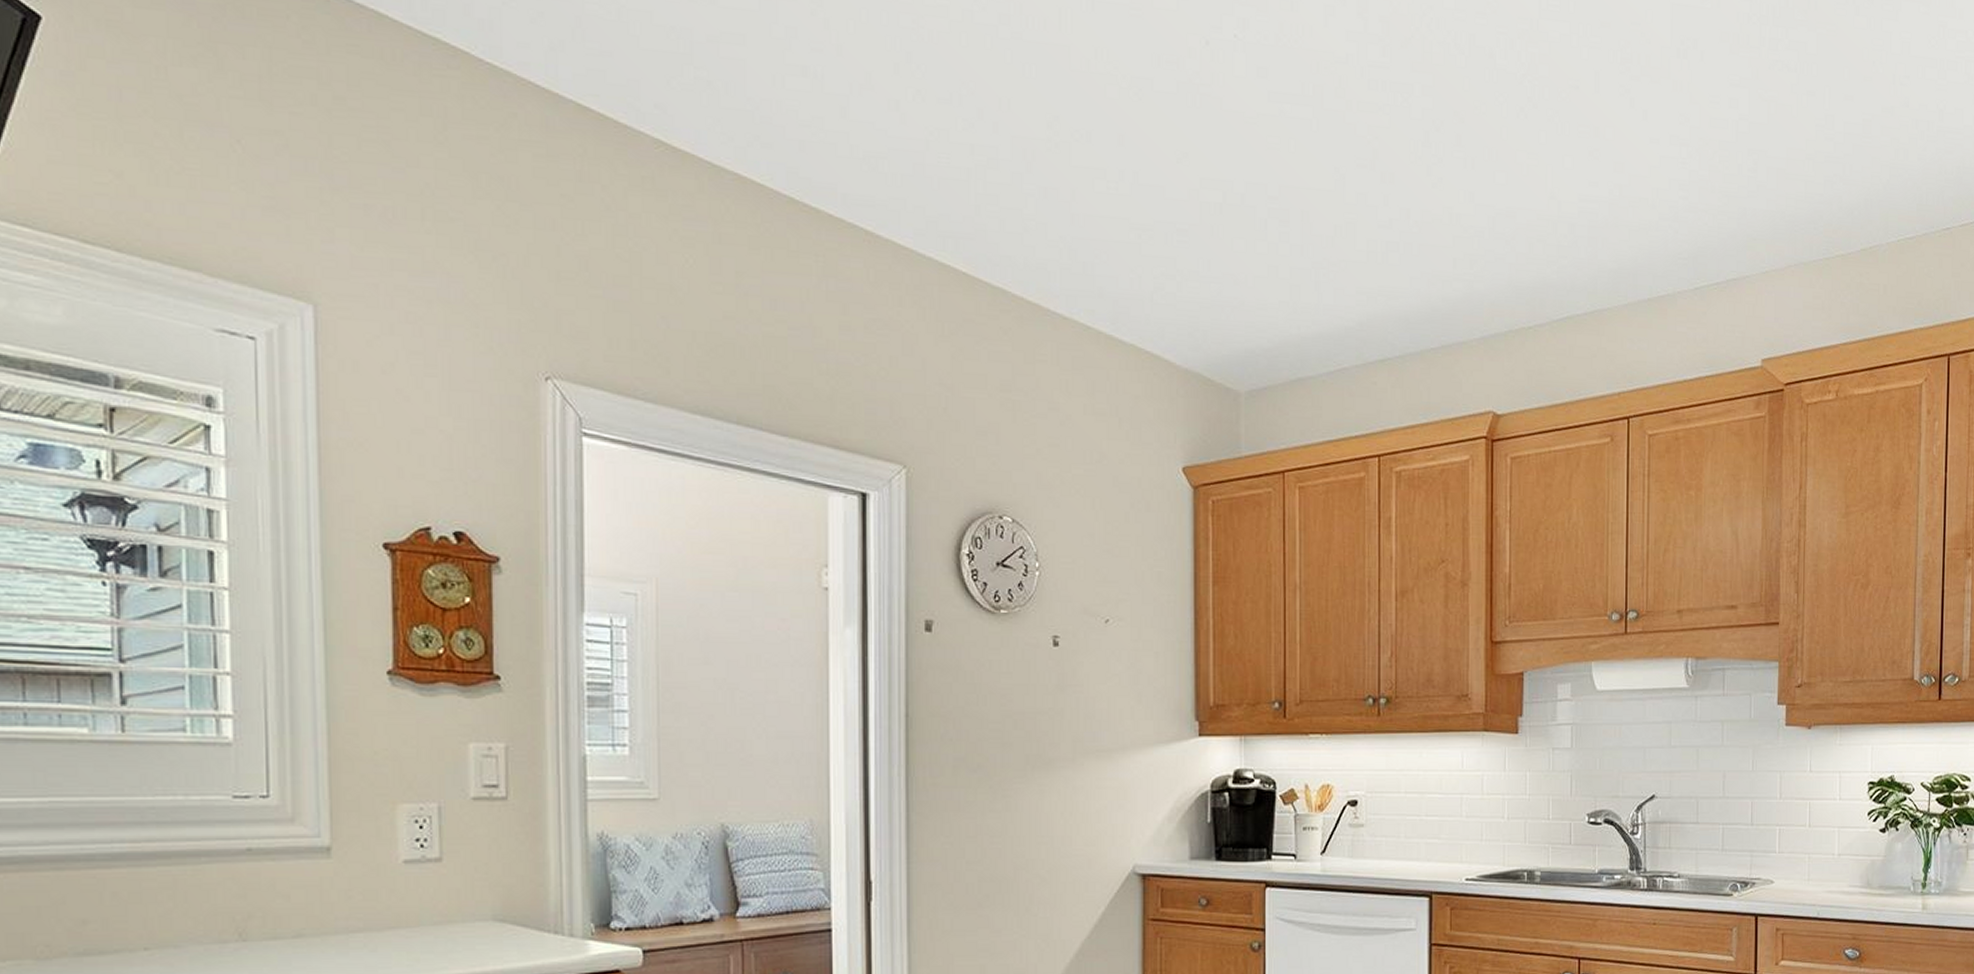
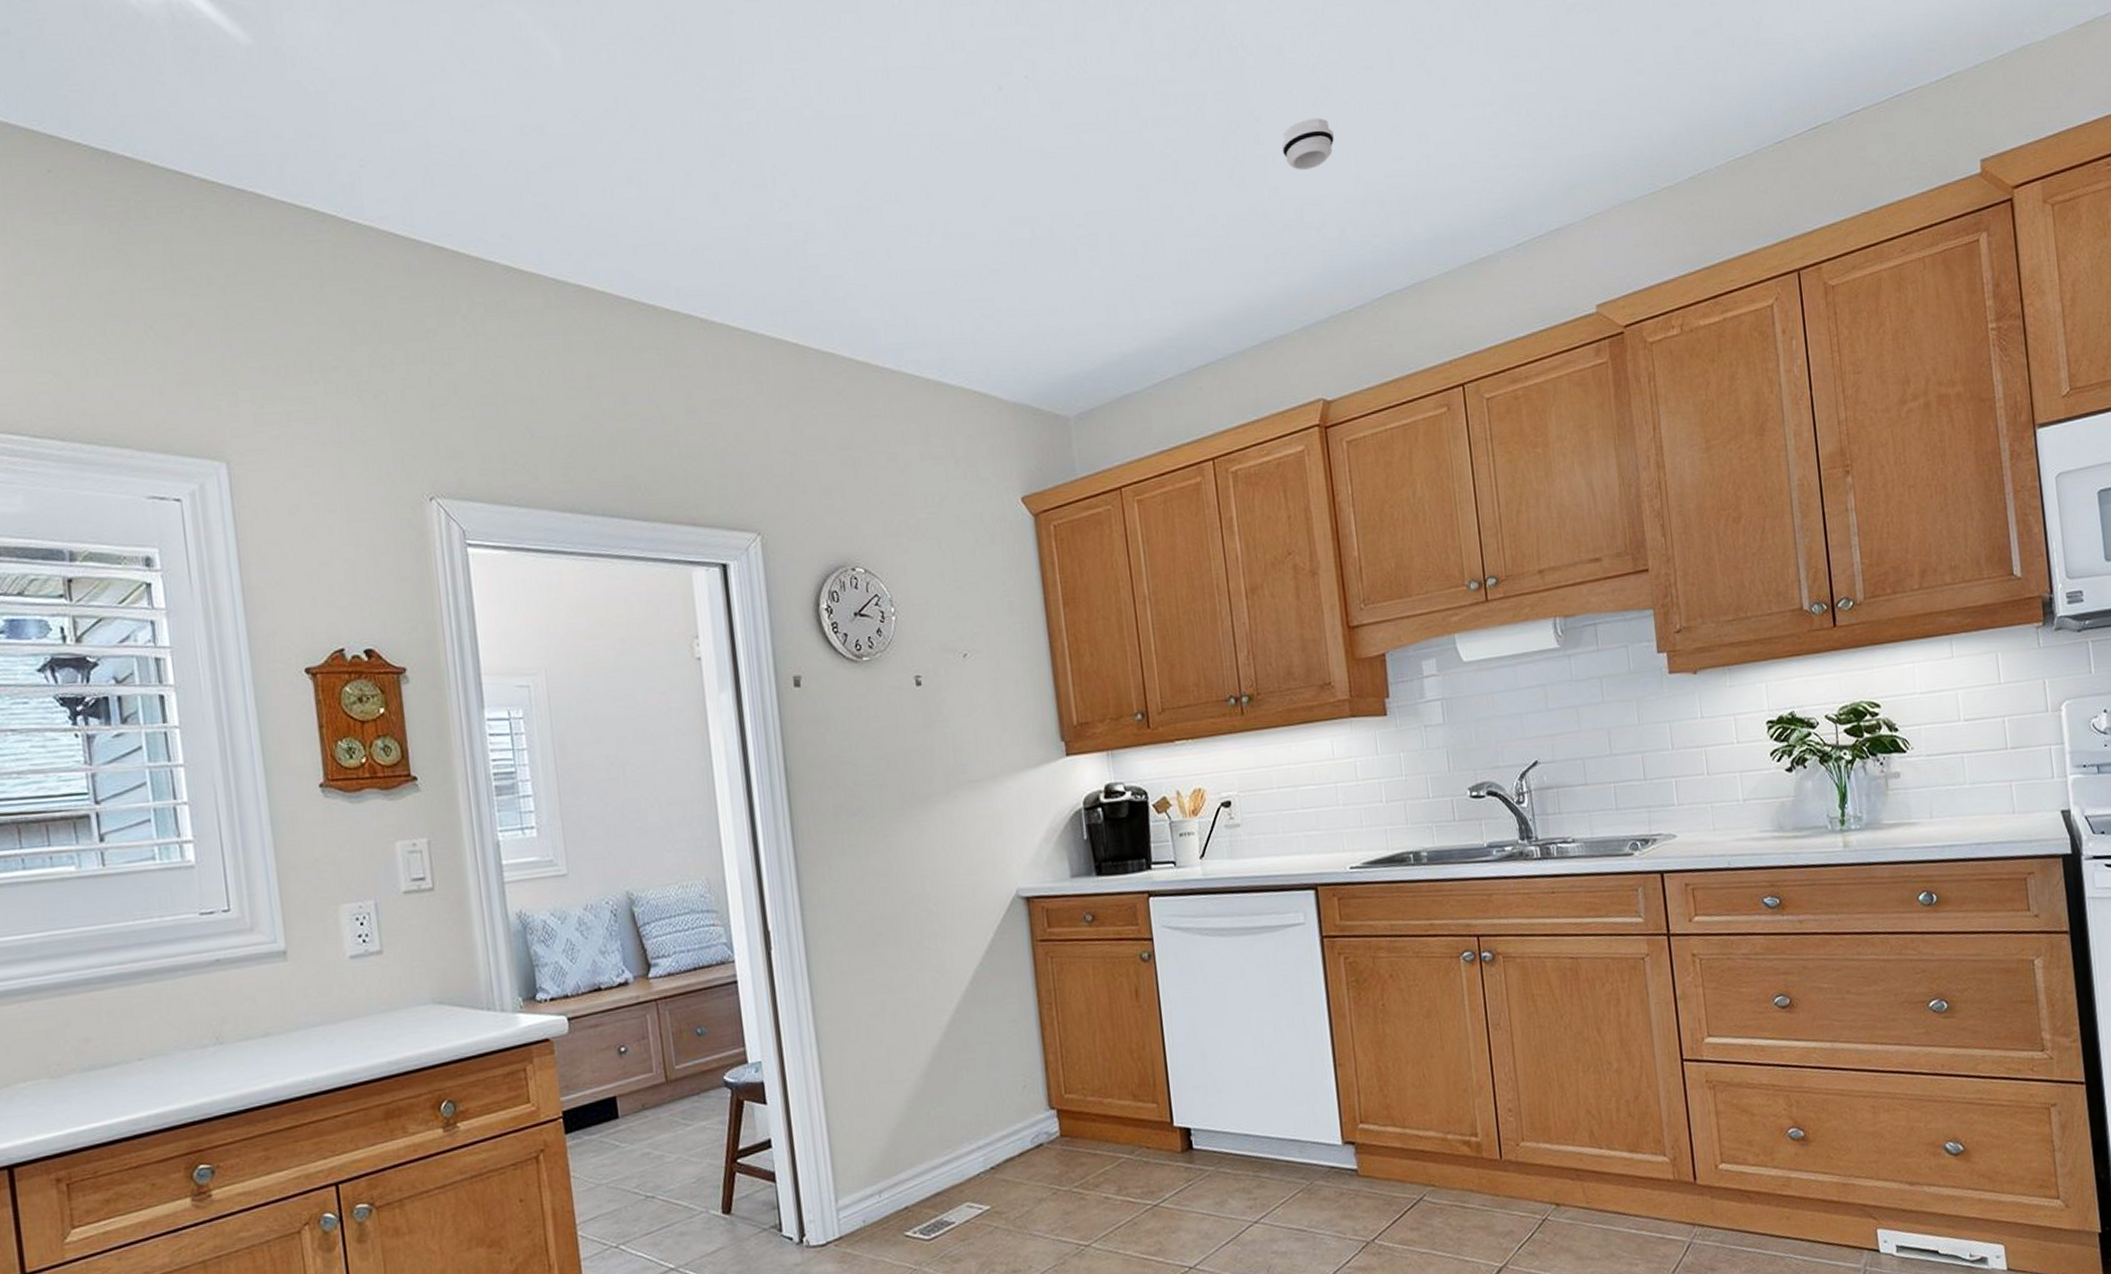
smoke detector: none [1482,128,1533,180] -> present [1282,118,1334,170]

